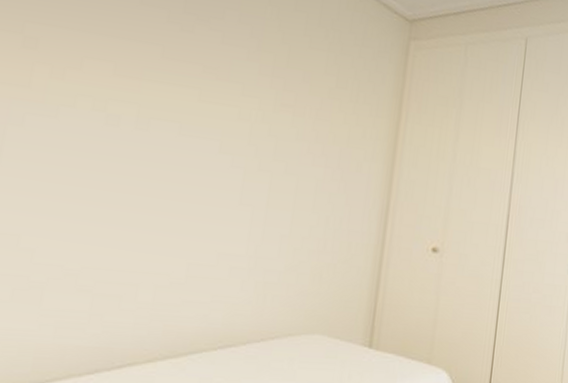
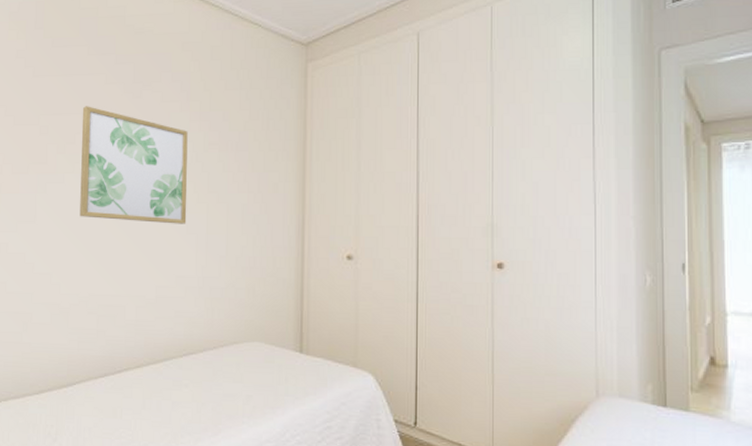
wall art: none [78,25,255,193] -> present [79,106,188,224]

